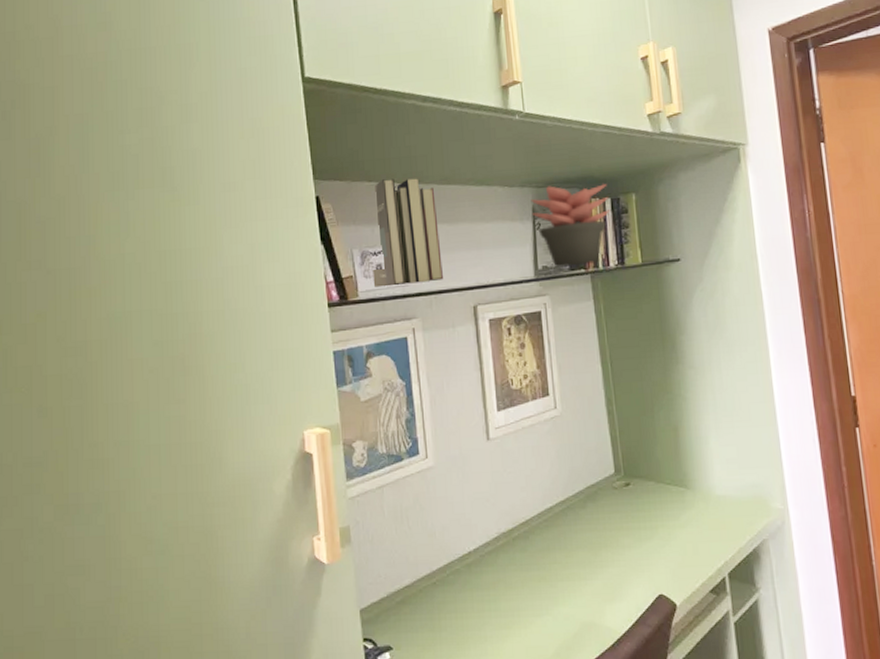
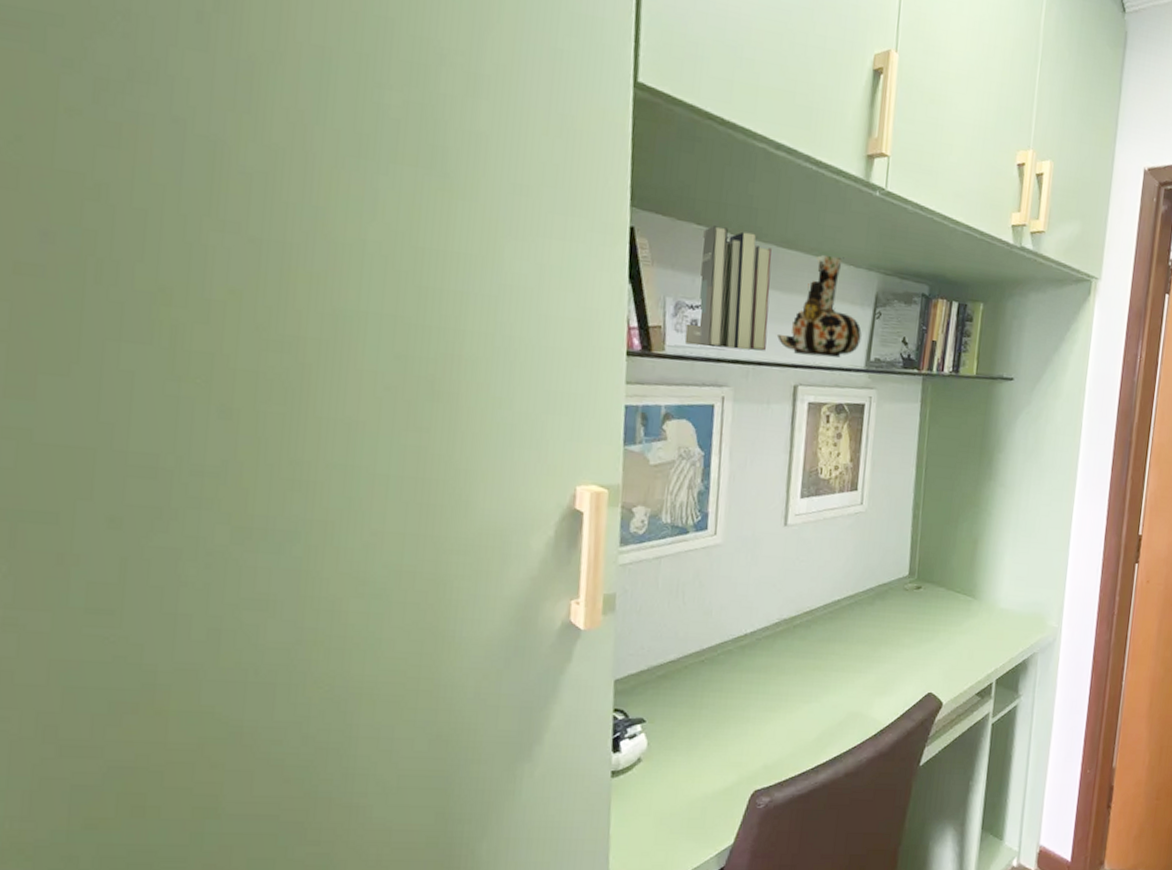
decorative vase: none [450,181,526,277] -> present [776,254,862,358]
succulent plant: present [531,184,610,268] -> none [874,275,957,366]

